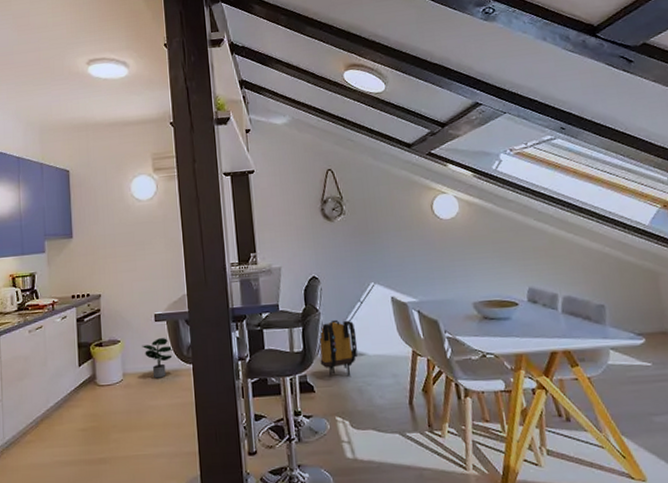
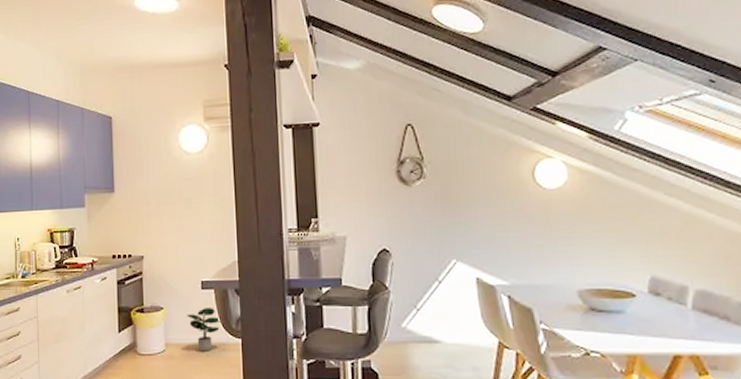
backpack: present [319,319,358,376] -> none [387,300,433,365]

